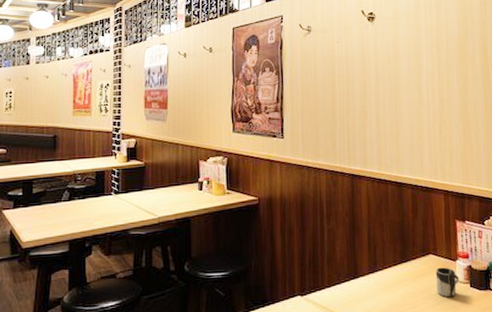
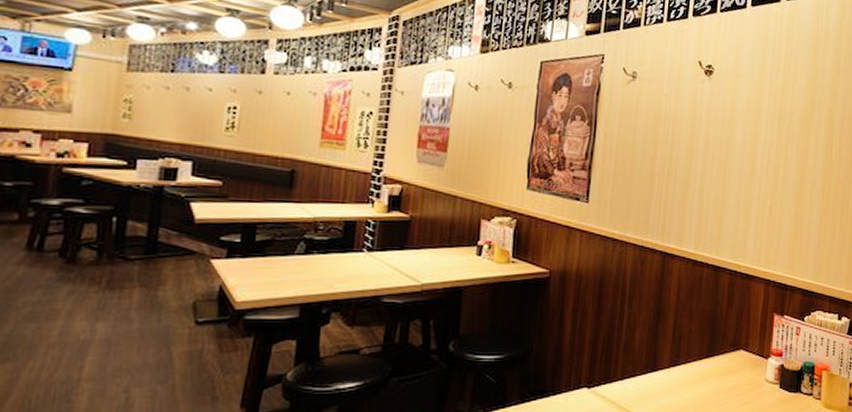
cup: present [435,267,459,298] -> none [743,365,769,398]

